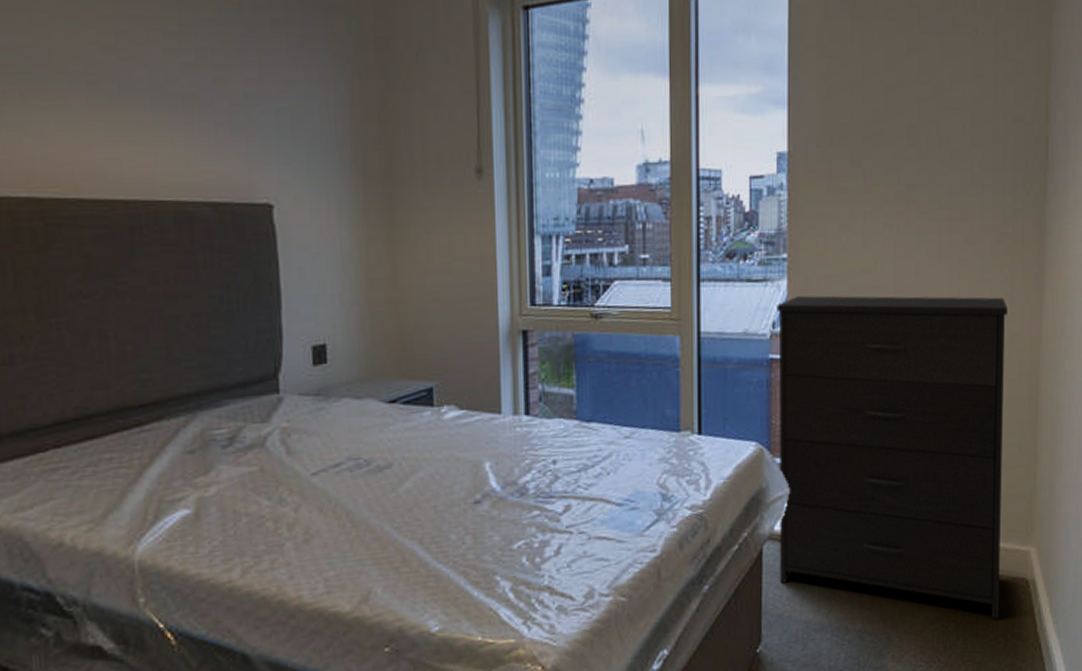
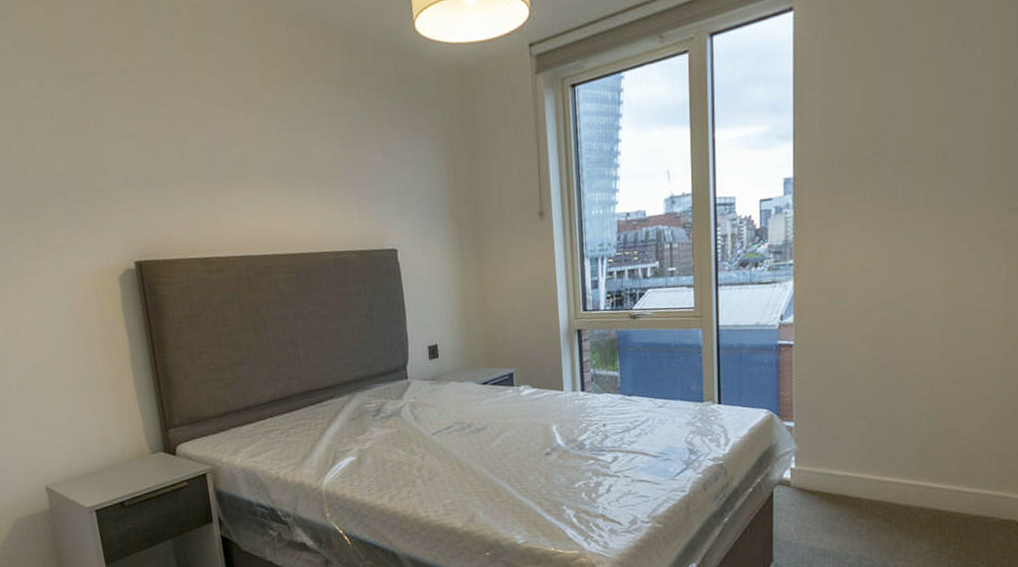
dresser: present [777,295,1008,620] -> none [784,285,1003,554]

